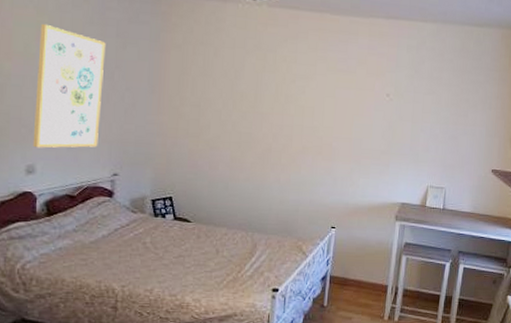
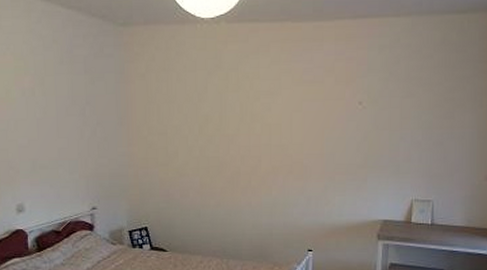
wall art: present [33,23,106,148] -> none [18,68,76,188]

